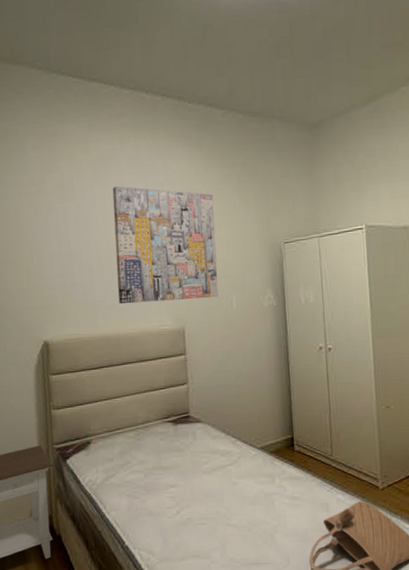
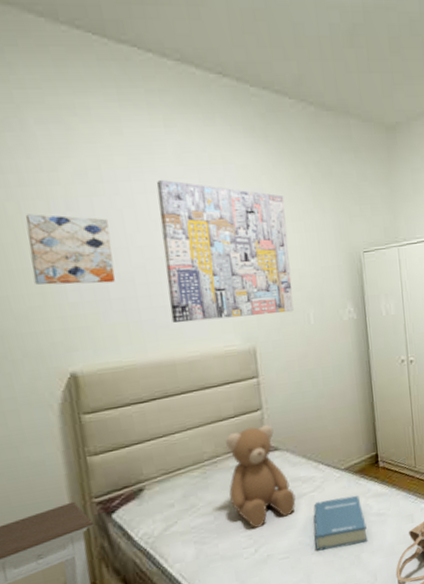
wall art: none [21,217,79,272] -> present [25,214,115,285]
teddy bear: none [156,398,215,491] -> present [226,425,296,528]
hardback book: none [230,475,282,524] -> present [313,495,368,551]

